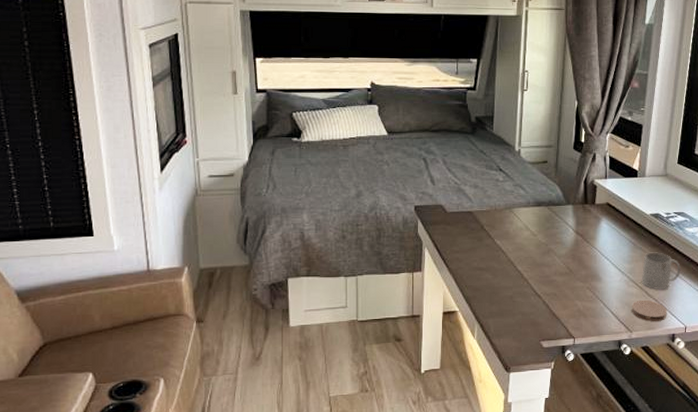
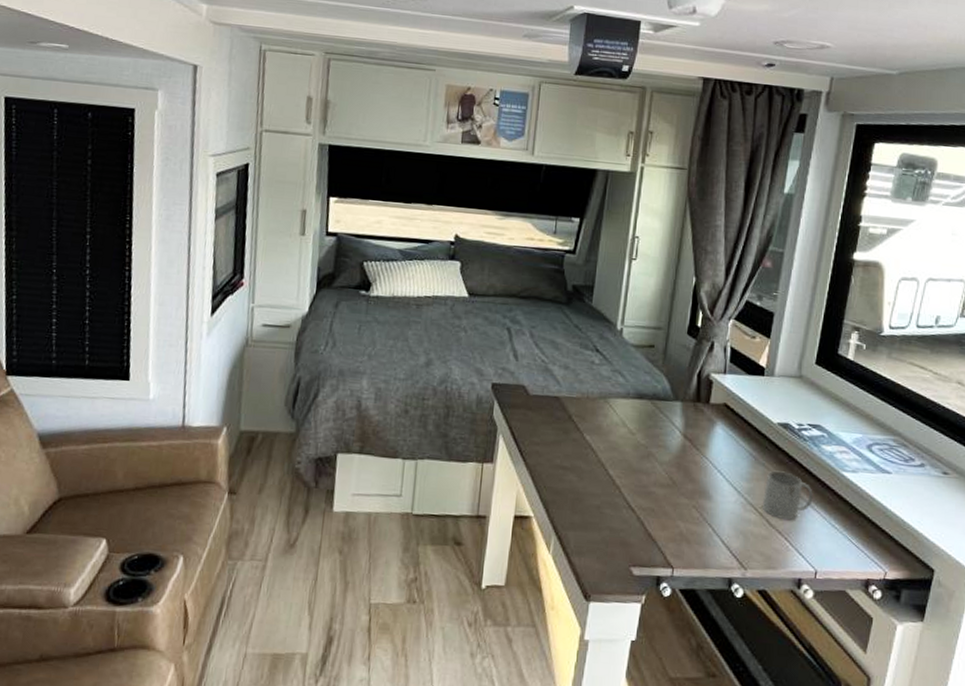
coaster: present [632,299,667,321] -> none [747,529,793,560]

